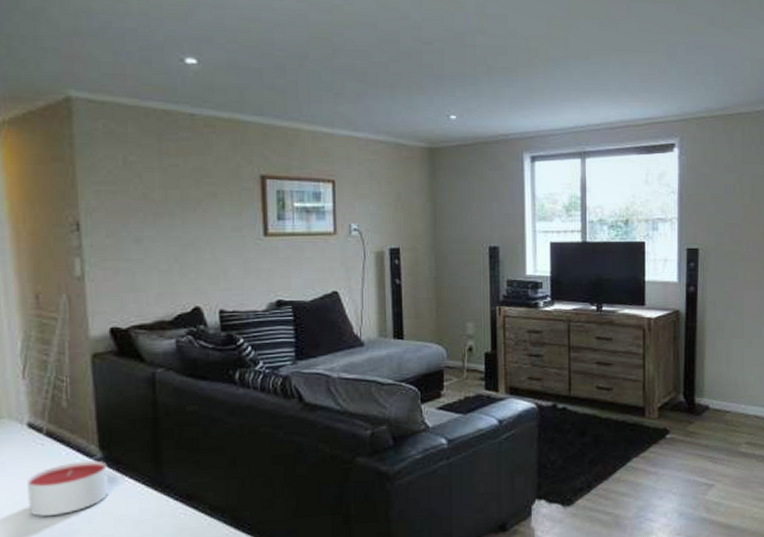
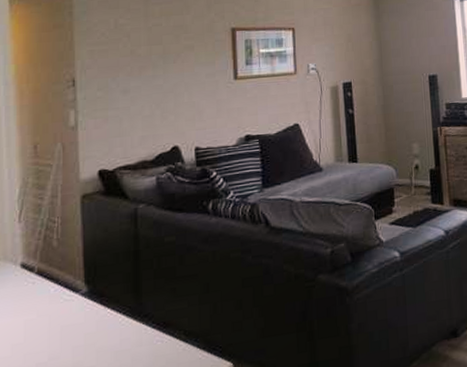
candle: present [27,460,108,516] -> none [17,295,92,353]

